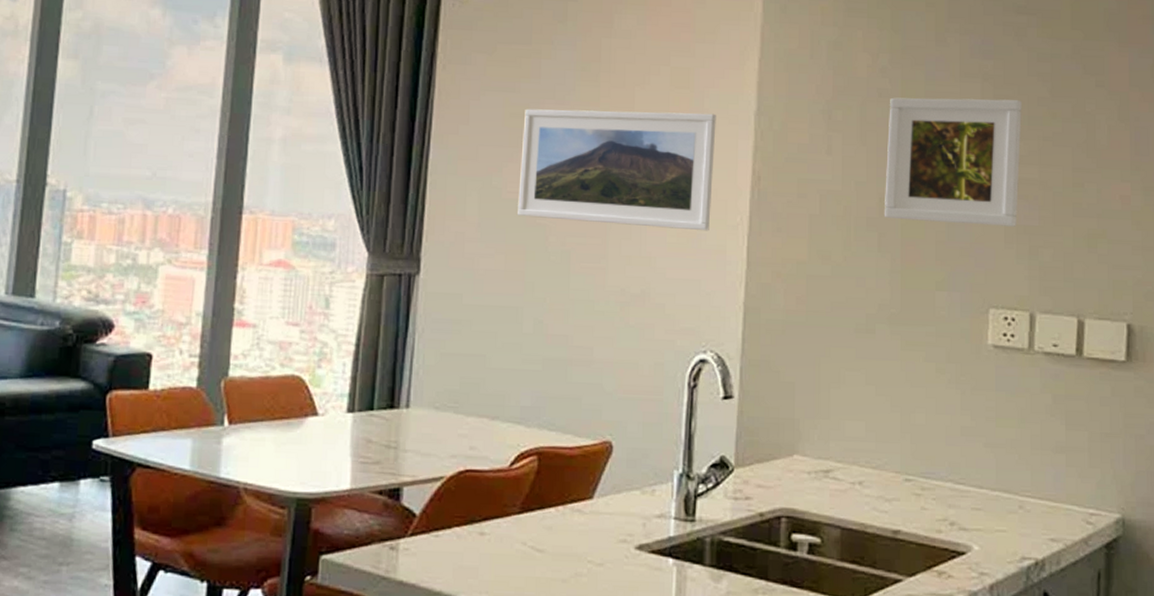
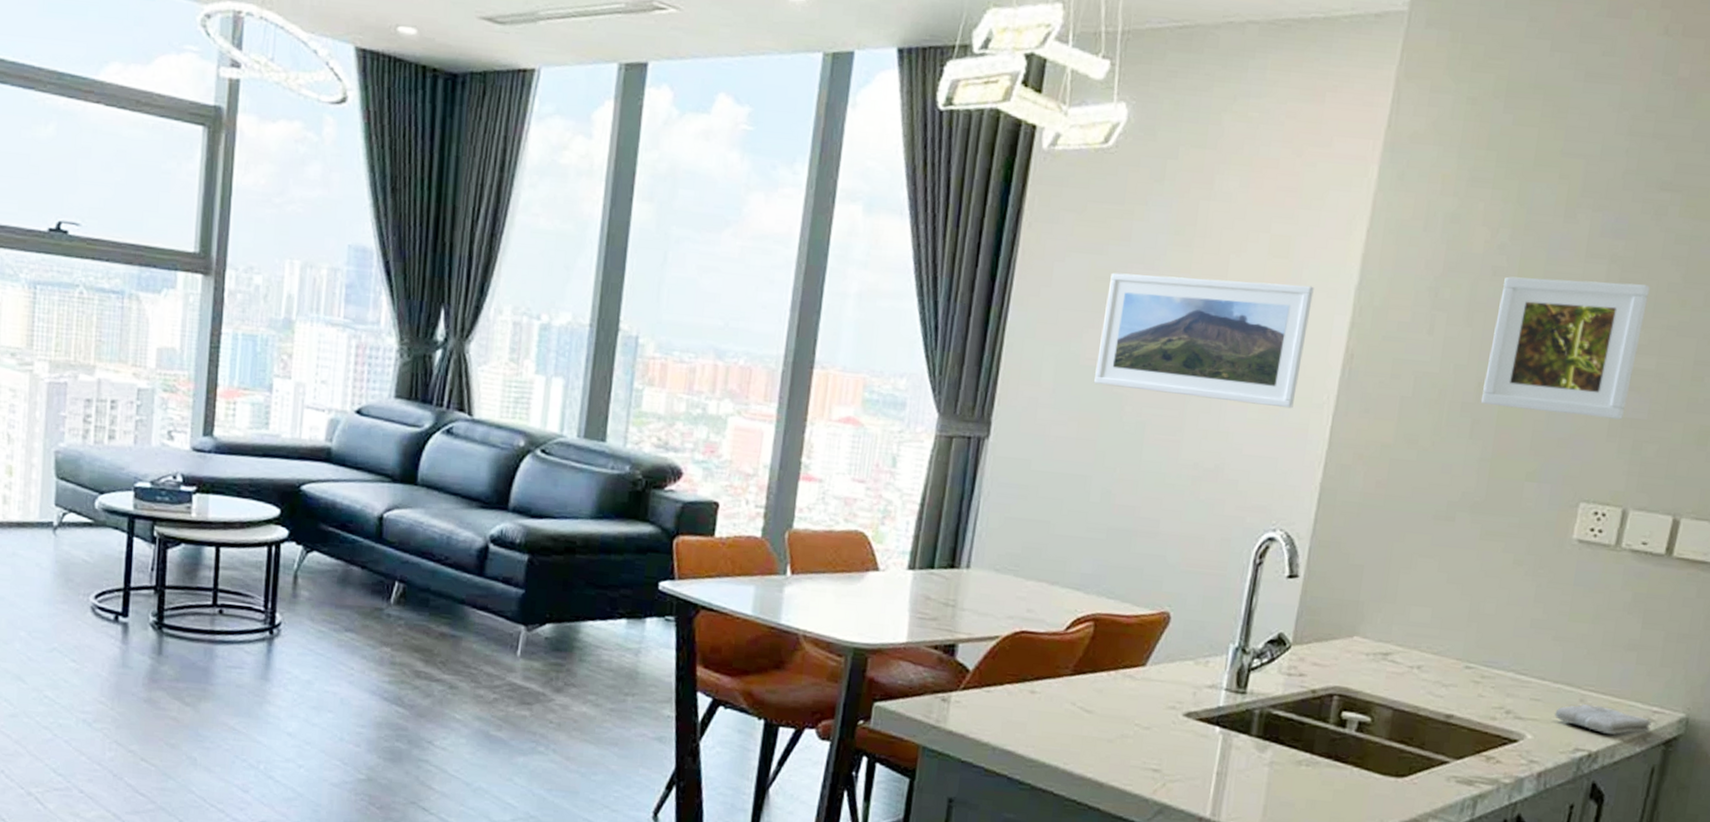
washcloth: none [997,510,1090,541] -> present [1555,704,1652,736]

